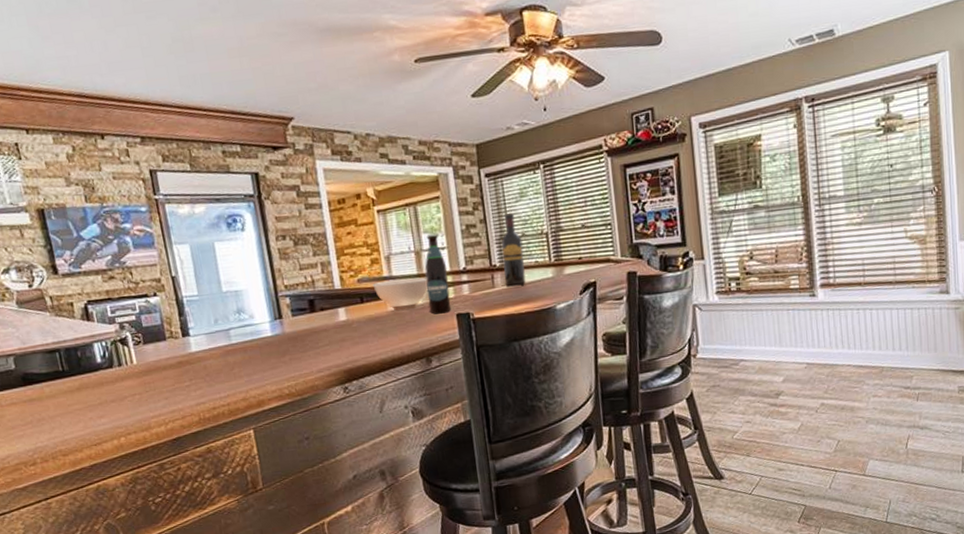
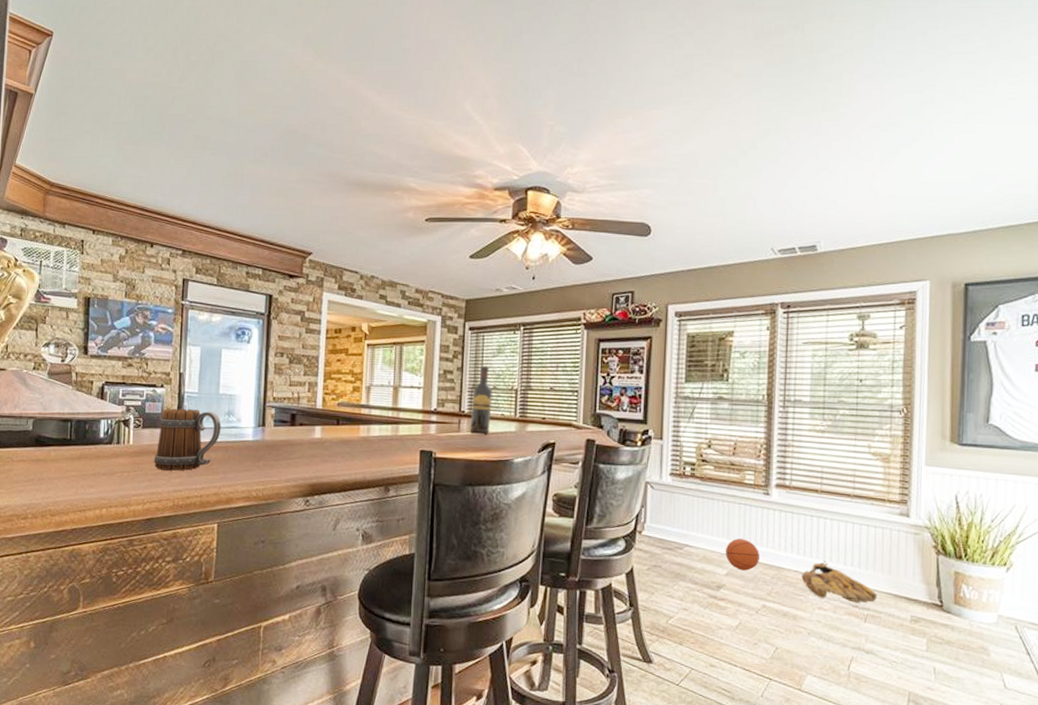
beer mug: none [162,313,235,385] -> present [154,408,222,471]
bowl: present [372,277,428,312] -> none [350,409,400,439]
bottle: present [424,234,451,314] -> none [396,373,420,448]
basketball: none [780,343,813,375] -> present [725,538,760,571]
baseball glove: none [854,349,927,386] -> present [801,560,878,603]

